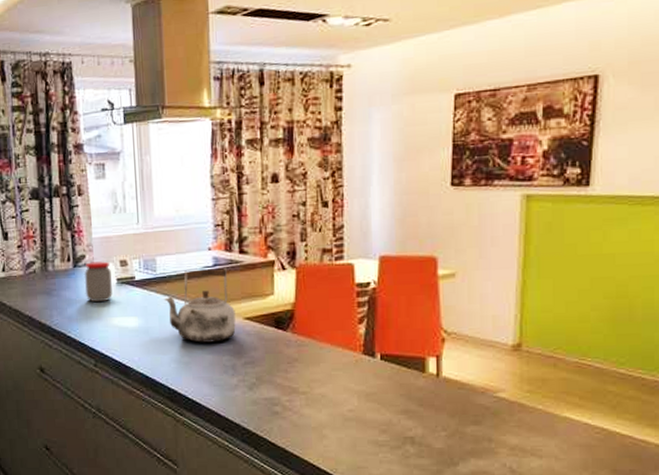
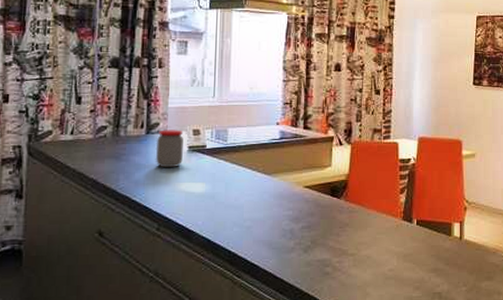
kettle: present [165,267,236,343] -> none [233,140,297,208]

